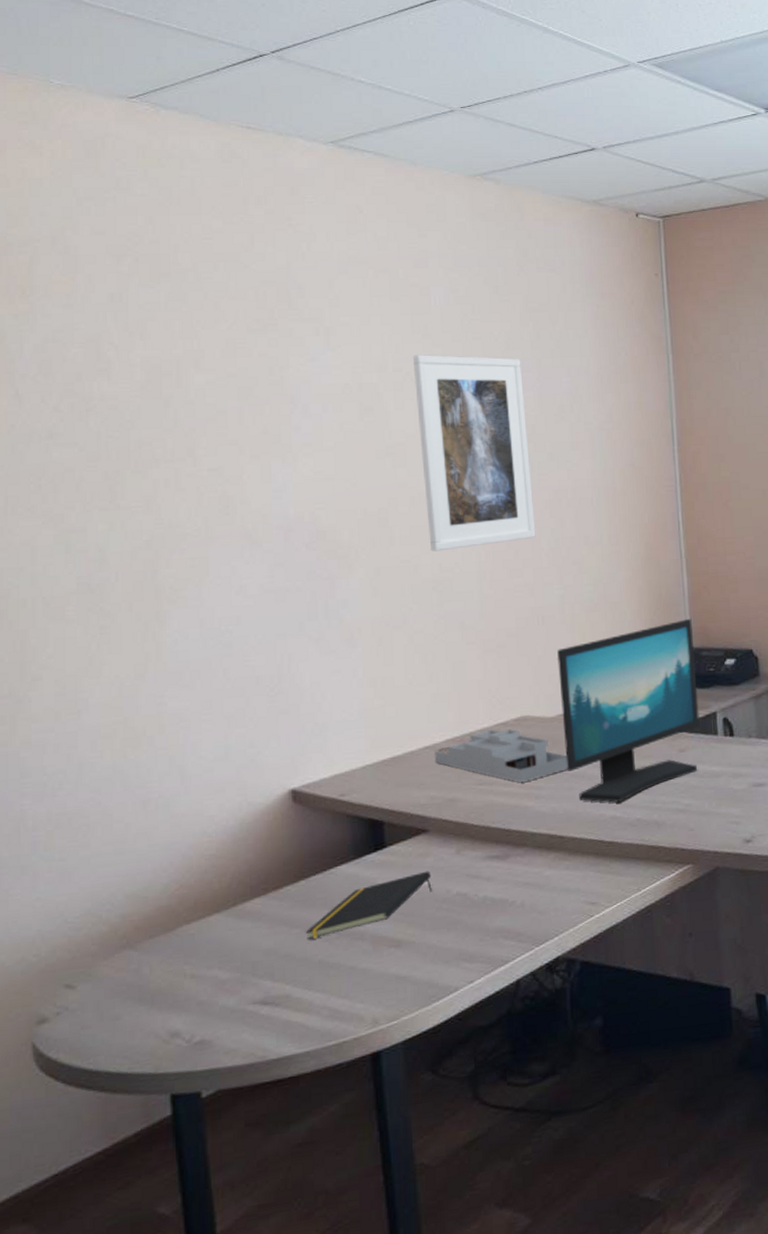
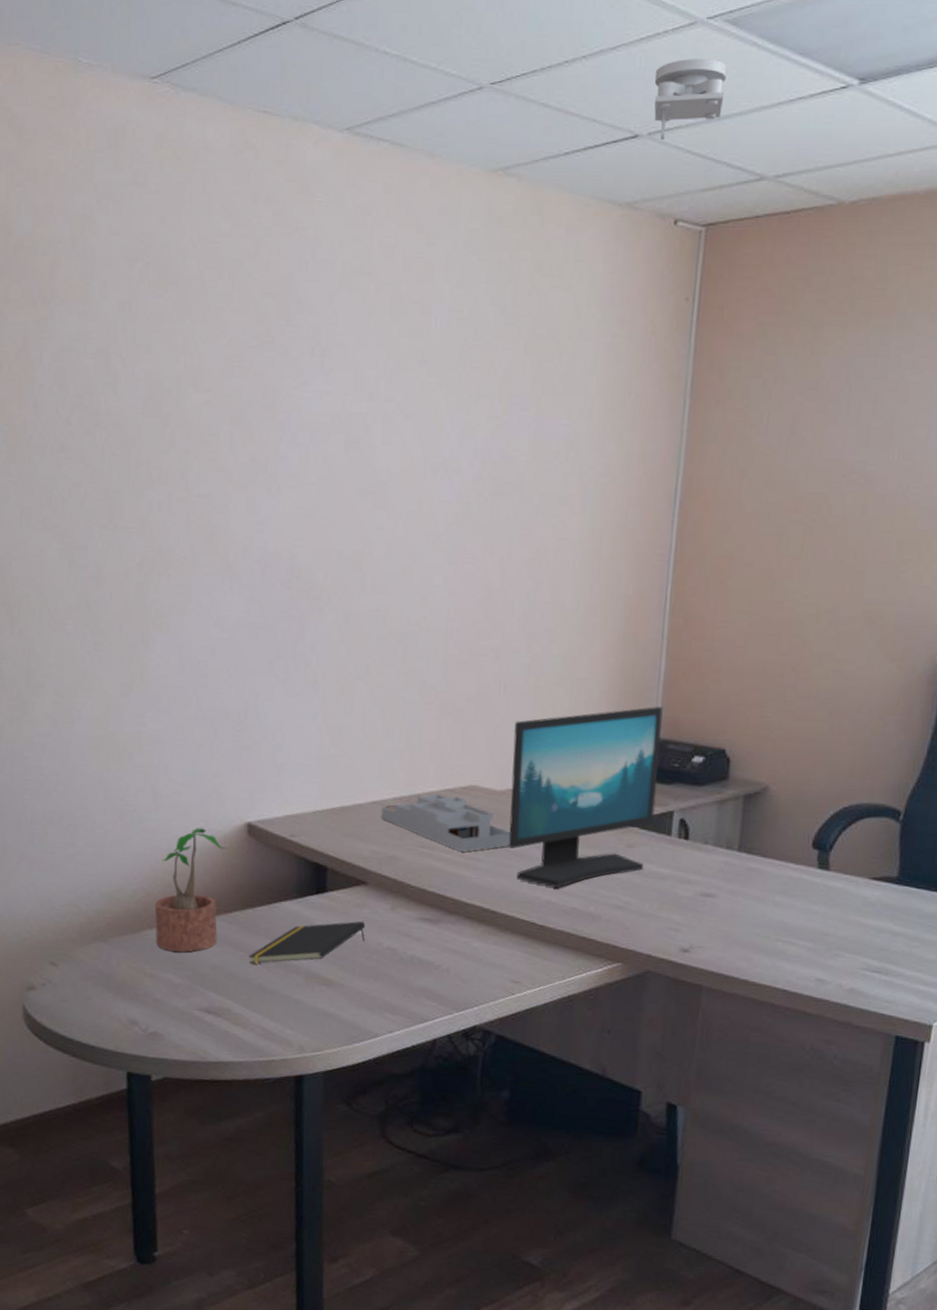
potted plant: none [191,803,272,944] -> present [155,828,228,952]
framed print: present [412,355,536,552] -> none [400,384,519,603]
smoke detector: none [601,92,661,152] -> present [654,59,728,139]

